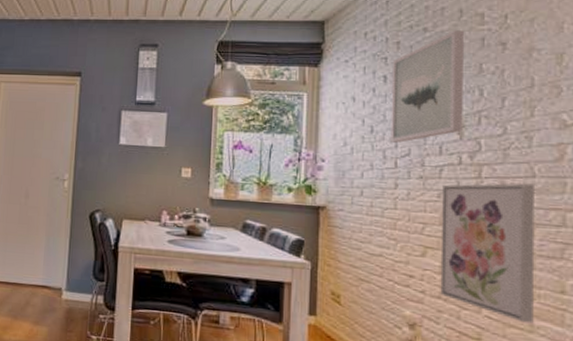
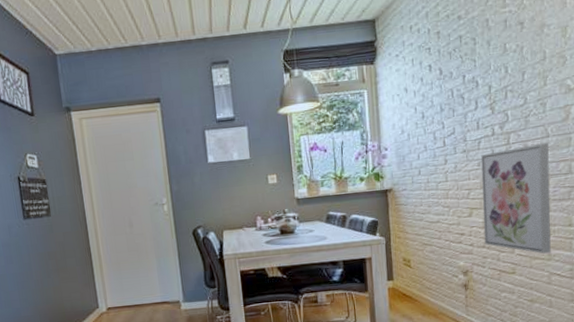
wall art: present [390,30,465,143] -> none [435,14,494,124]

